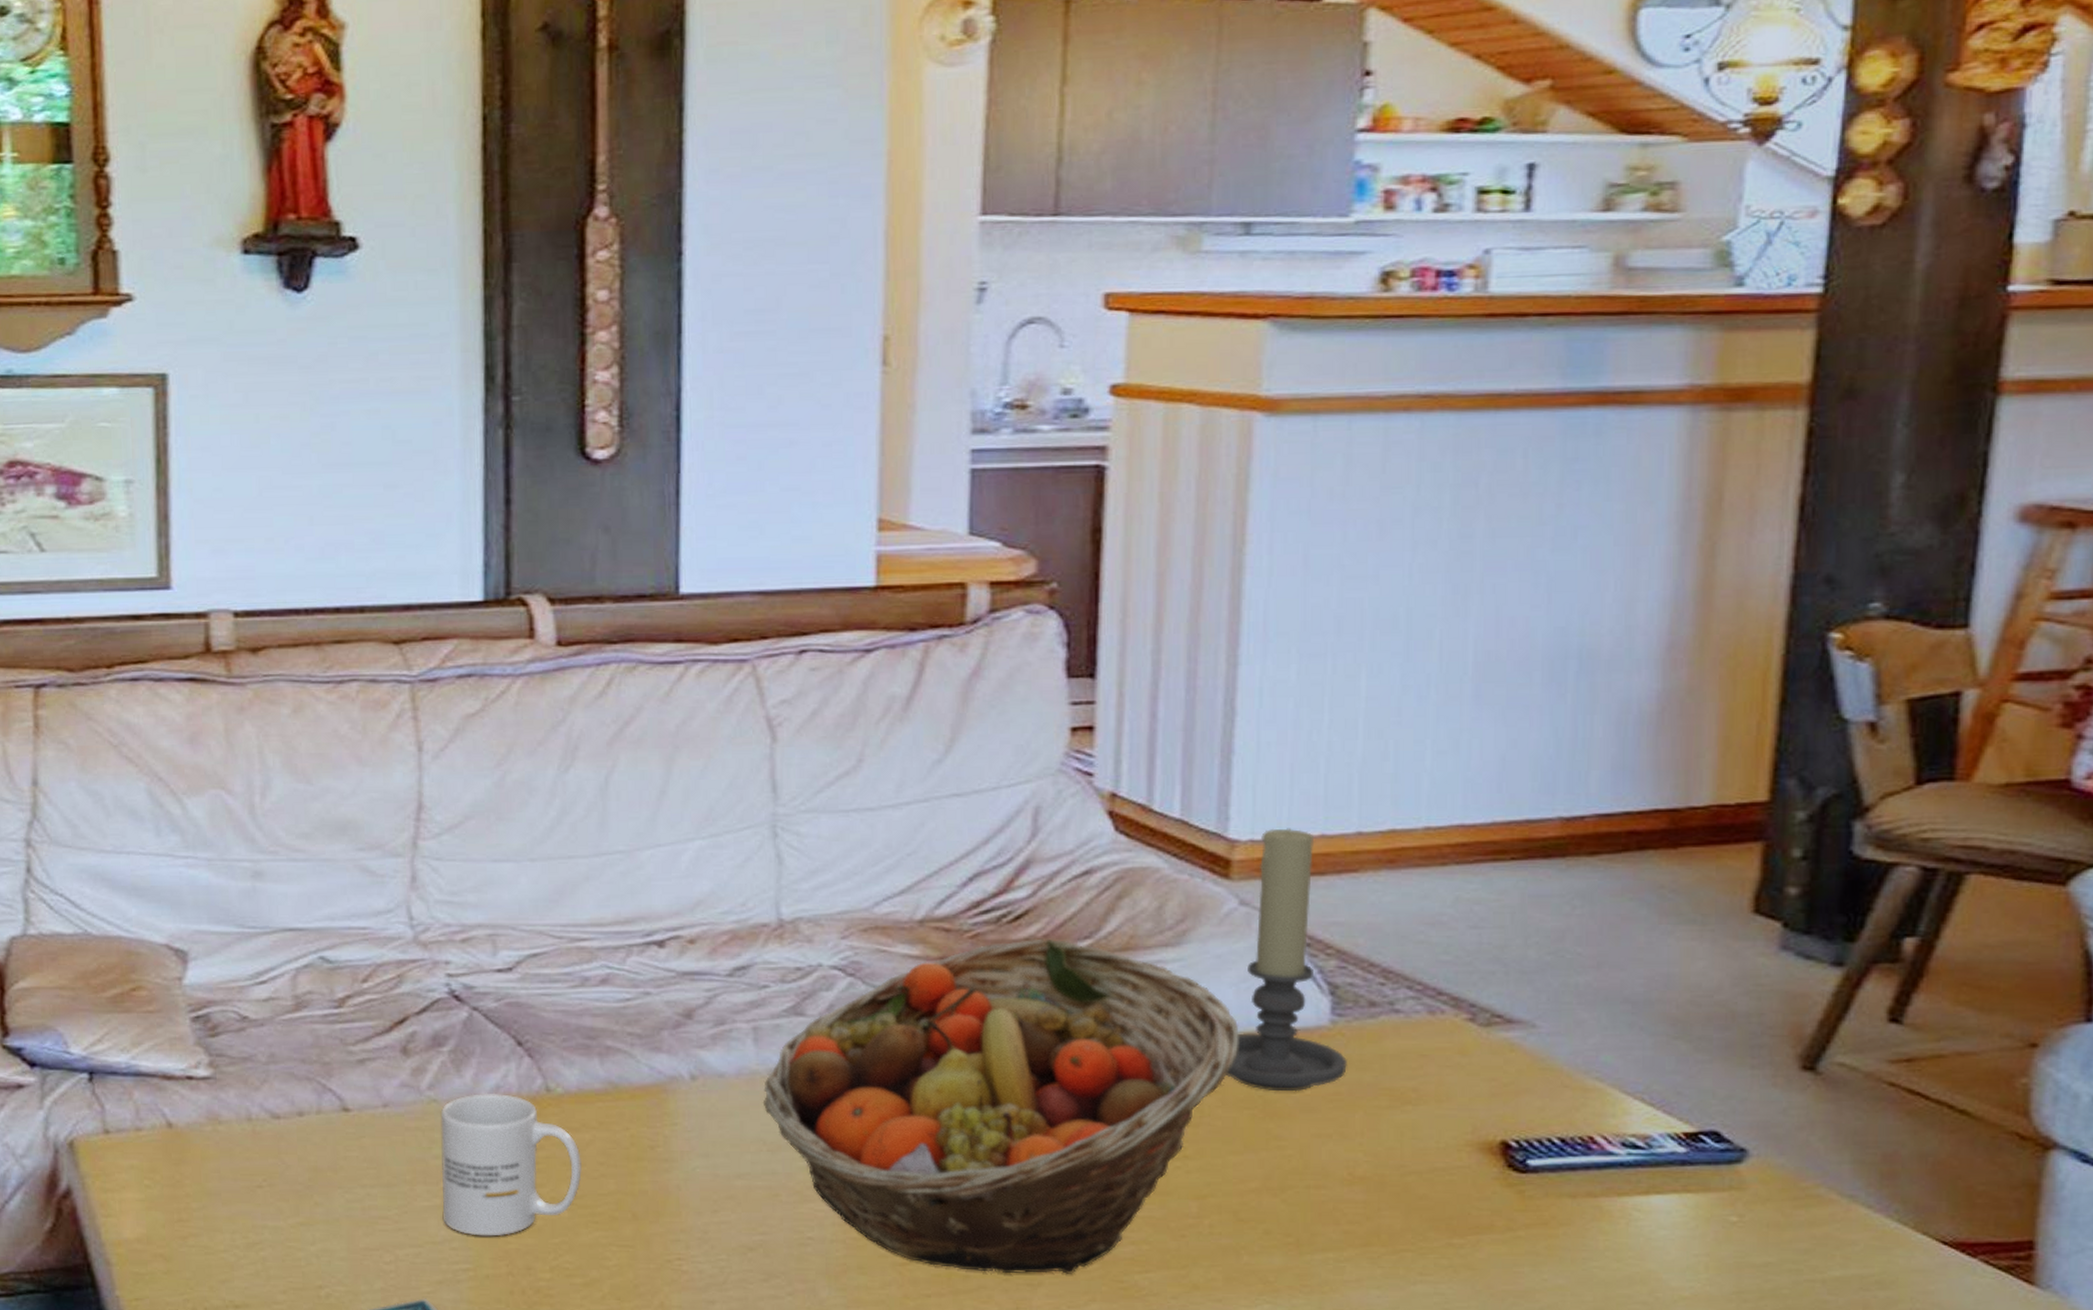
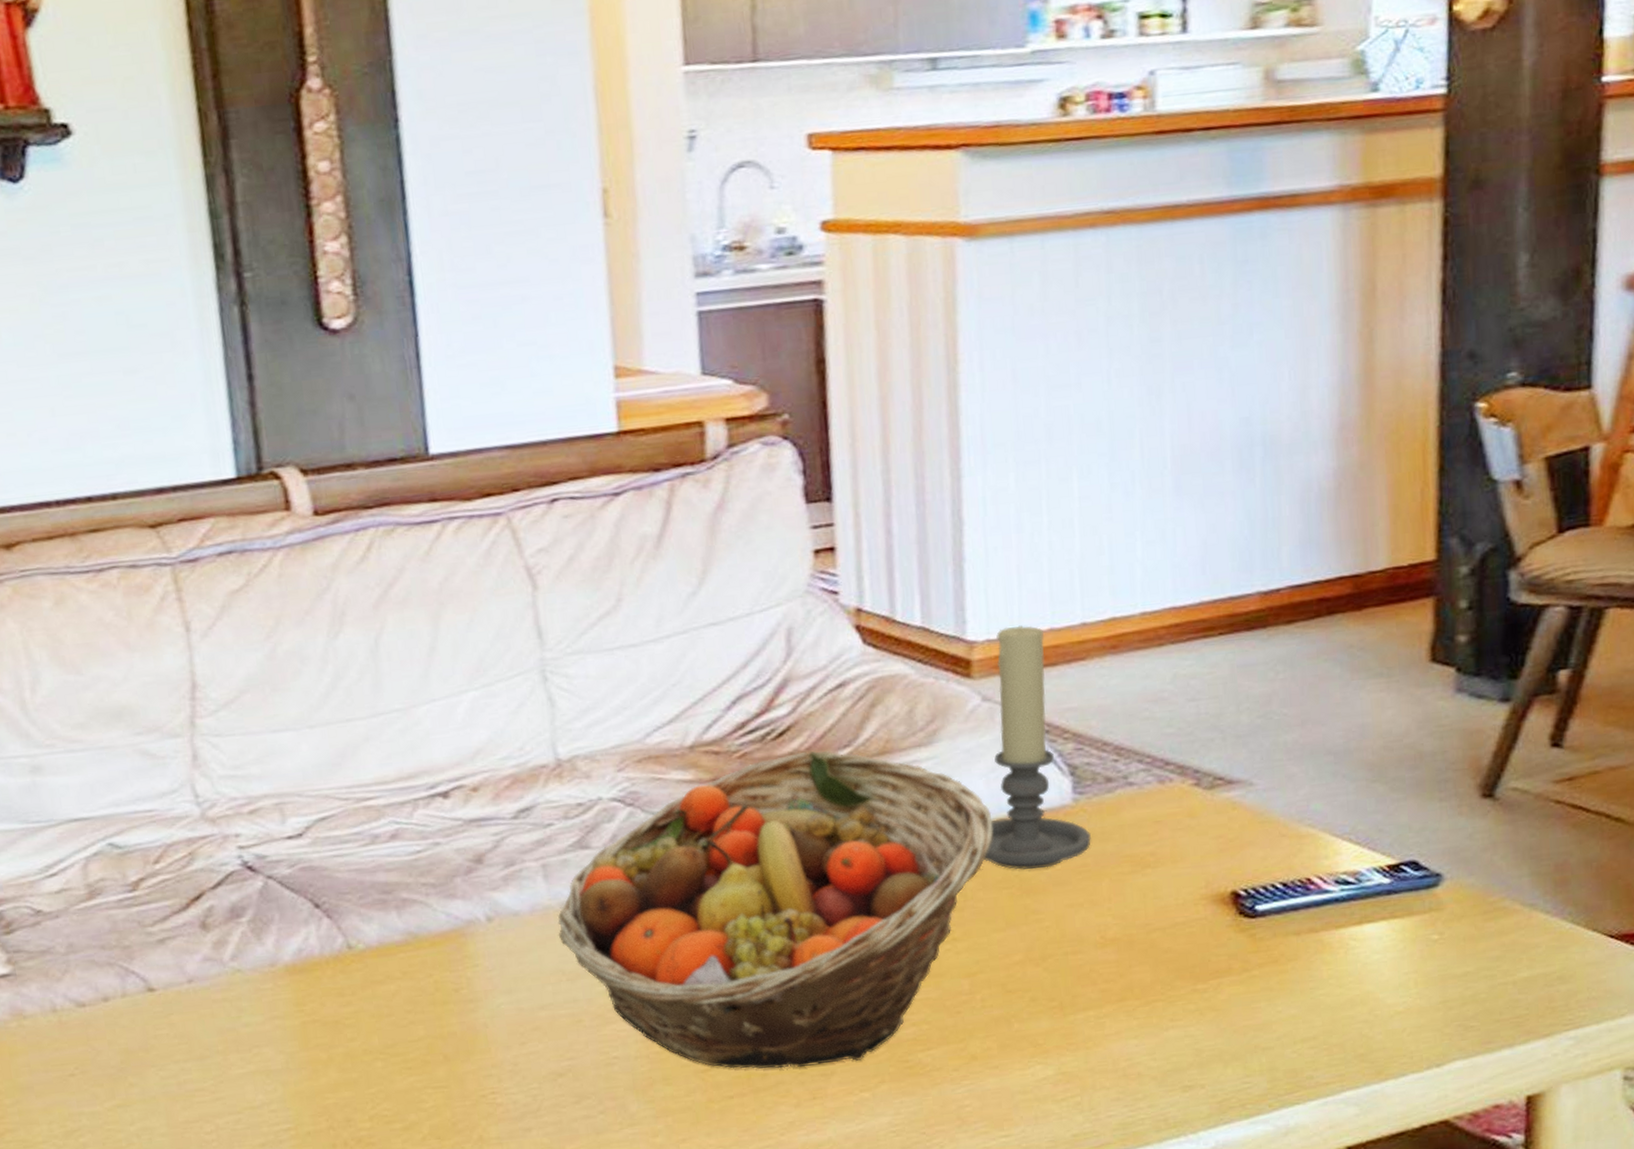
mug: present [440,1093,582,1236] -> none [246,956,391,1096]

